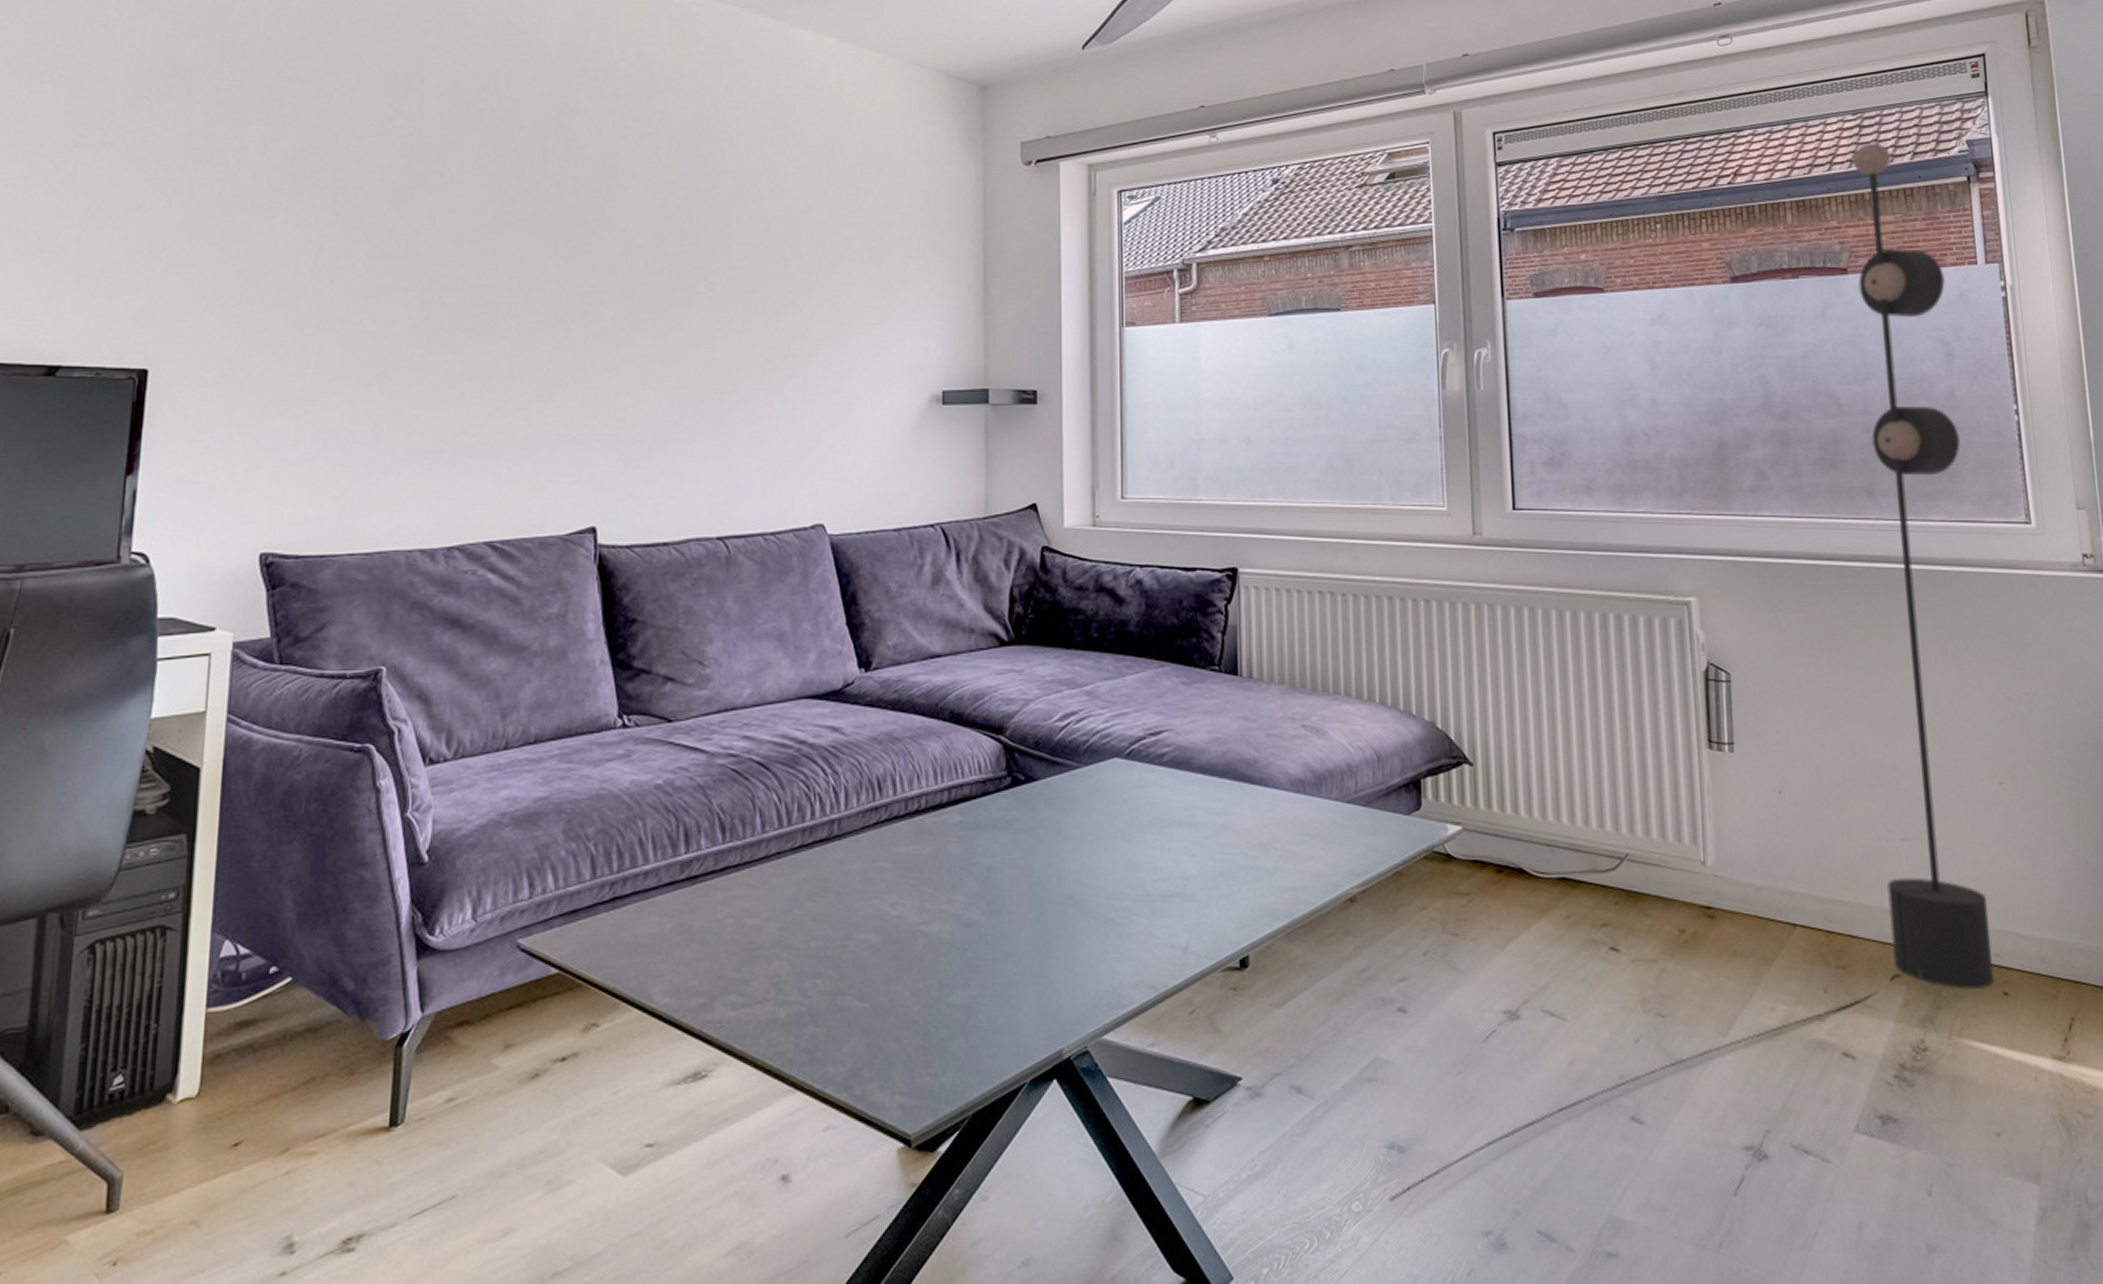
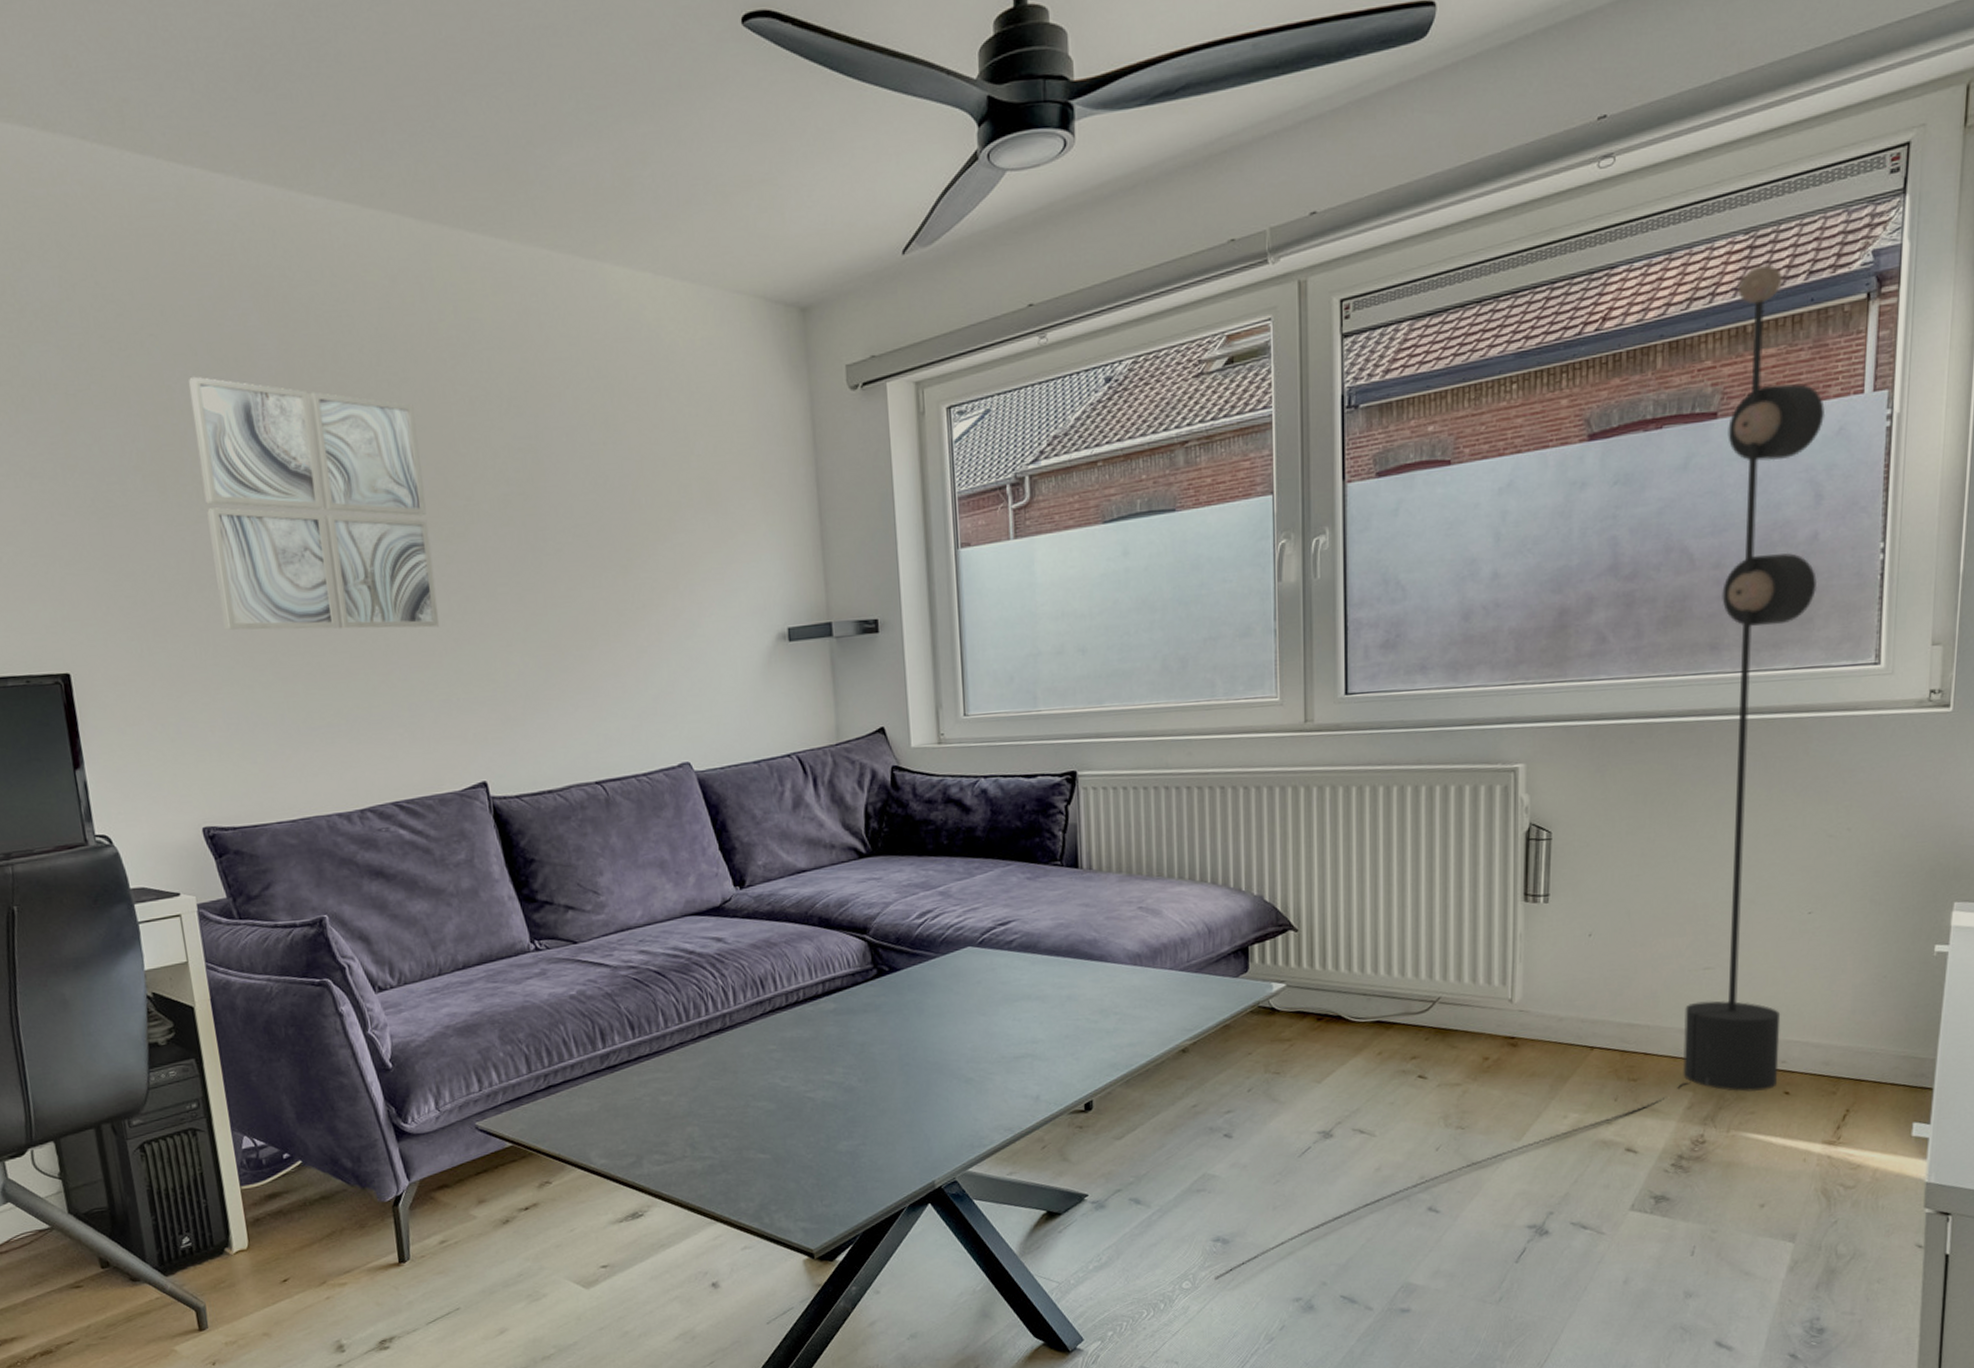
wall art: none [334,85,580,356] -> present [189,376,440,631]

